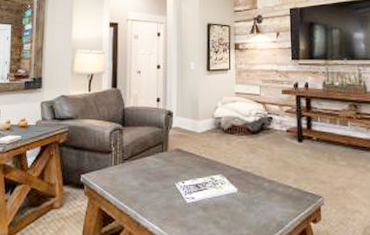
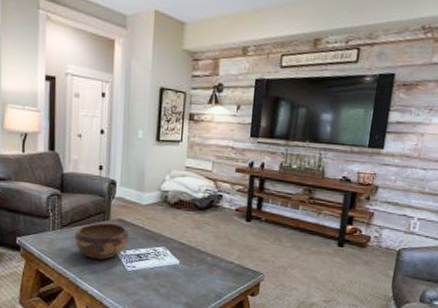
decorative bowl: none [135,154,186,192] -> present [74,223,129,260]

